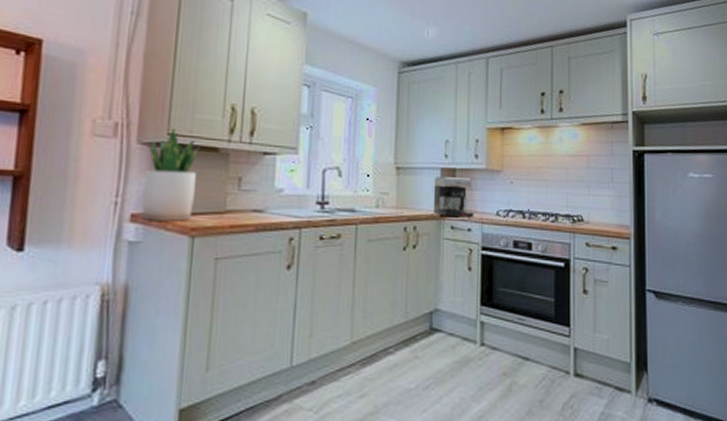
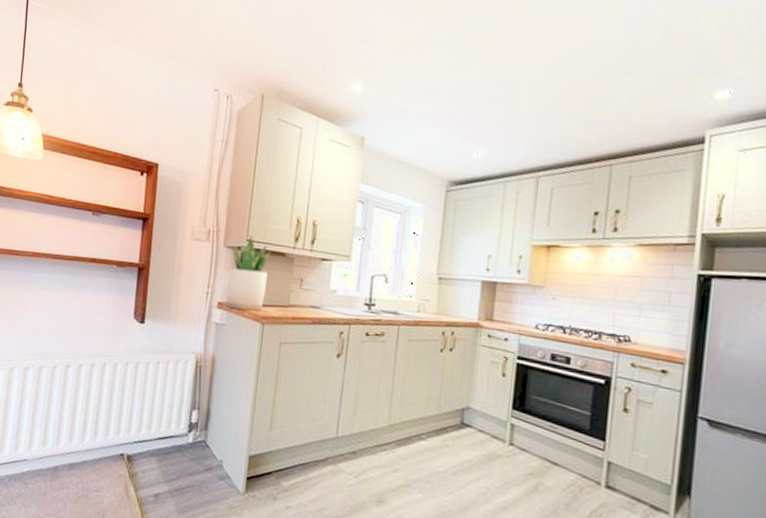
coffee maker: present [432,177,474,218] -> none [471,288,512,329]

